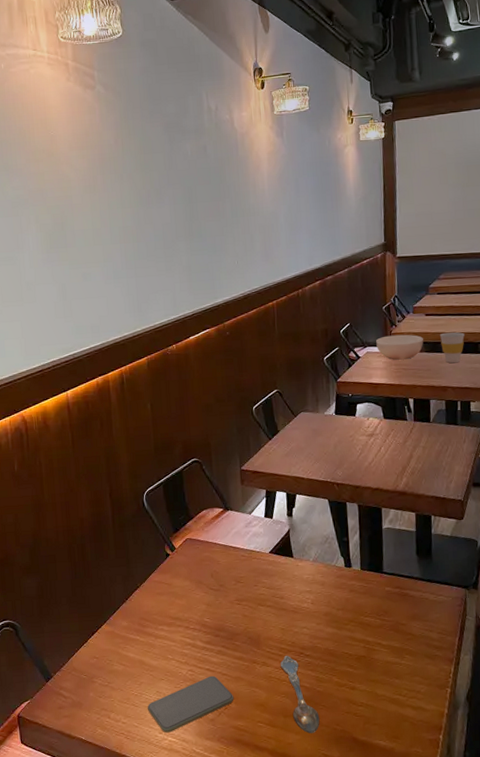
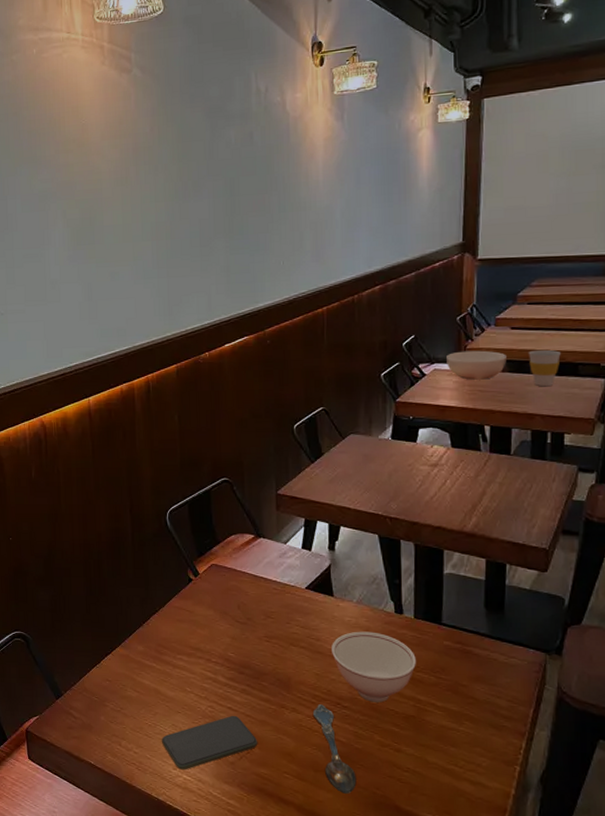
bowl: none [293,585,364,648] -> present [330,631,416,703]

